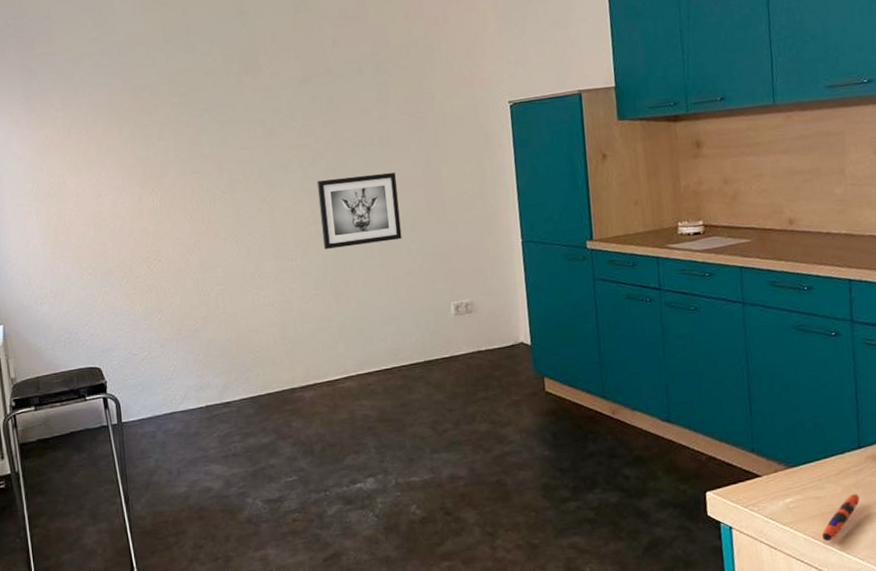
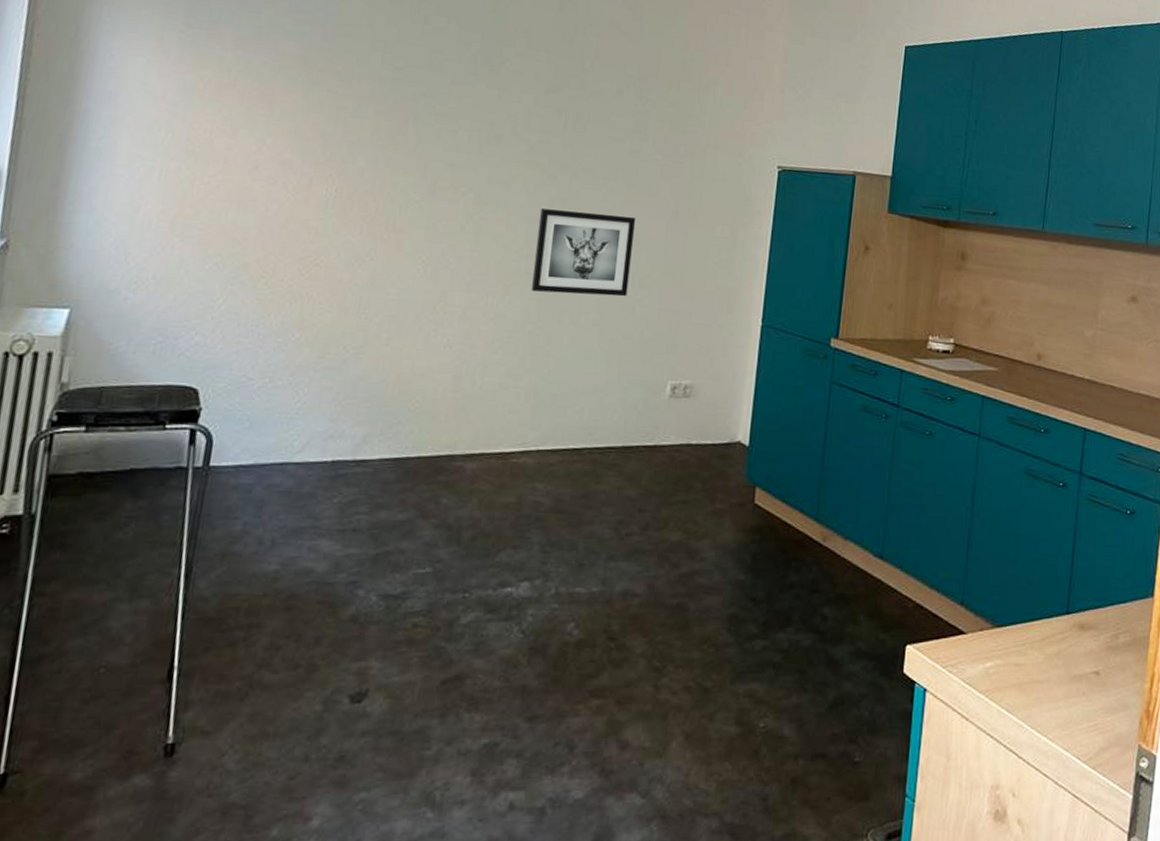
pen: present [821,493,860,542] -> none [1015,664,1059,717]

